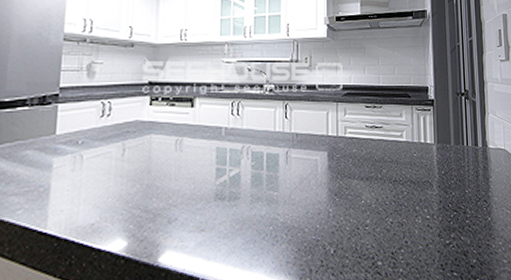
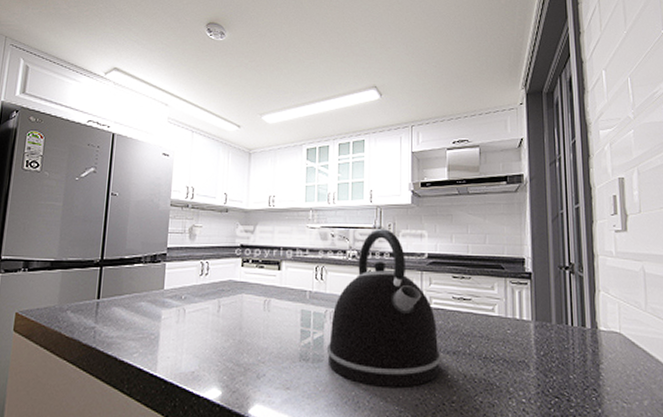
kettle: none [243,61,355,219] -> present [326,228,441,387]

